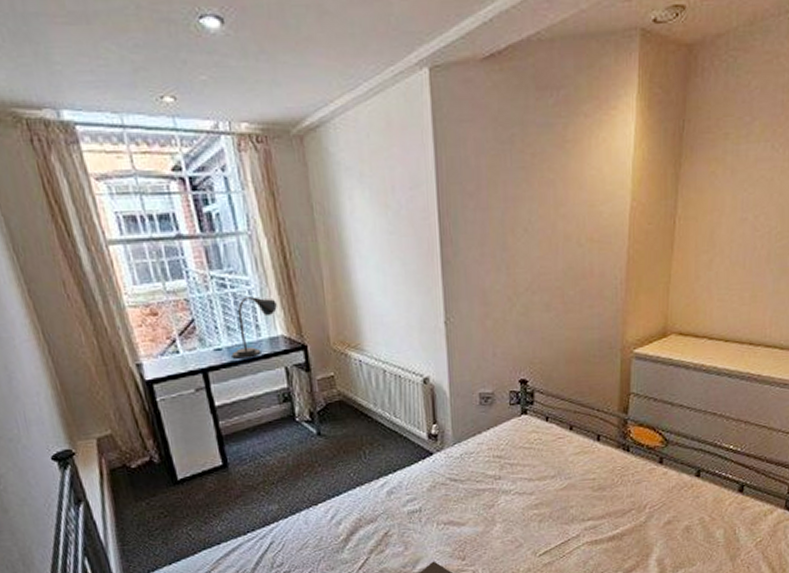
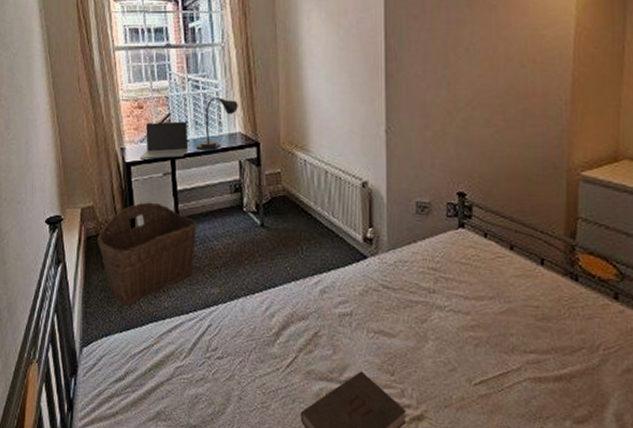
wicker basket: none [123,422,246,537] -> present [97,202,198,306]
laptop: none [162,327,223,375] -> present [139,121,188,160]

